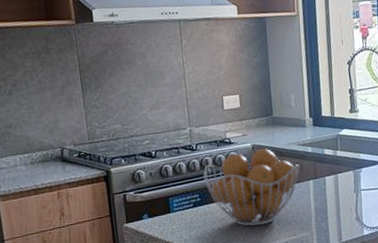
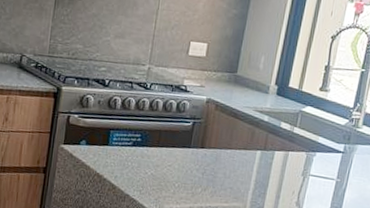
fruit basket: present [203,149,300,226] -> none [149,102,251,183]

